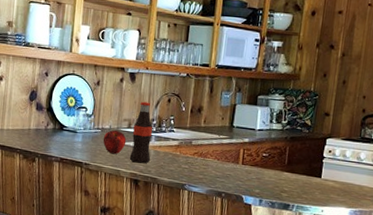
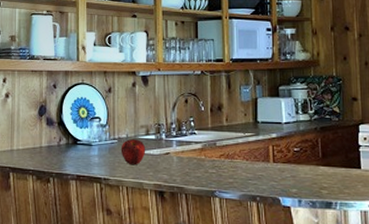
bottle: present [129,101,152,164] -> none [151,105,174,172]

